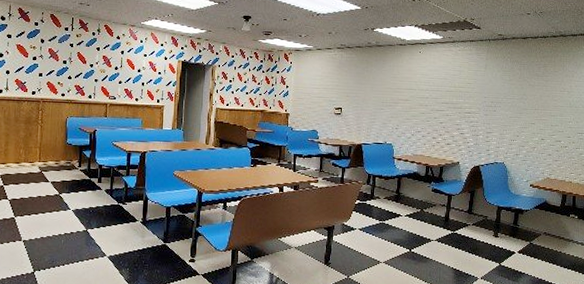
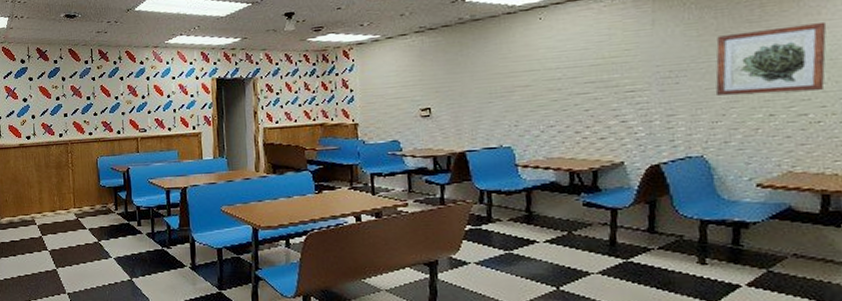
wall art: none [516,82,576,127] -> present [715,23,827,96]

